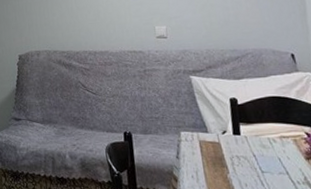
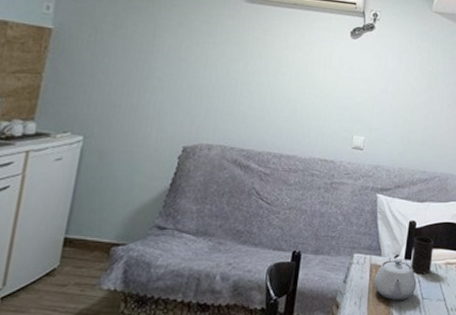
teapot: none [206,134,253,174] -> present [374,259,417,300]
cup: none [238,111,265,149] -> present [411,236,434,275]

